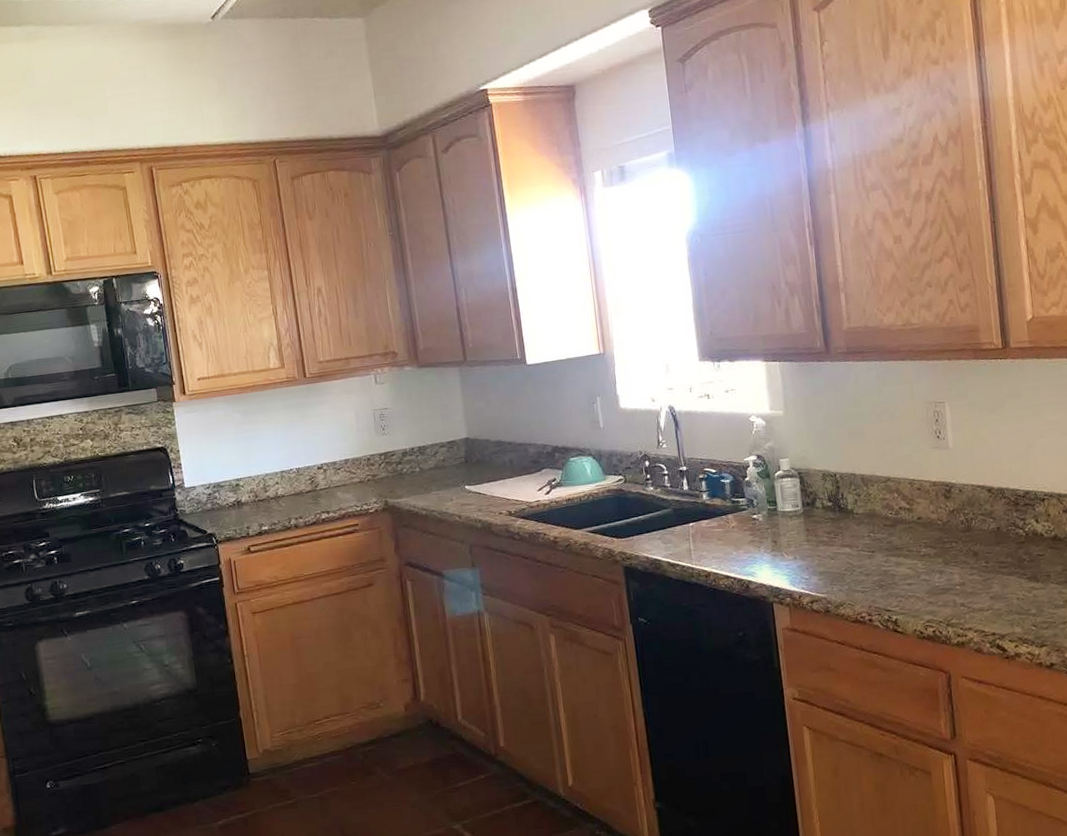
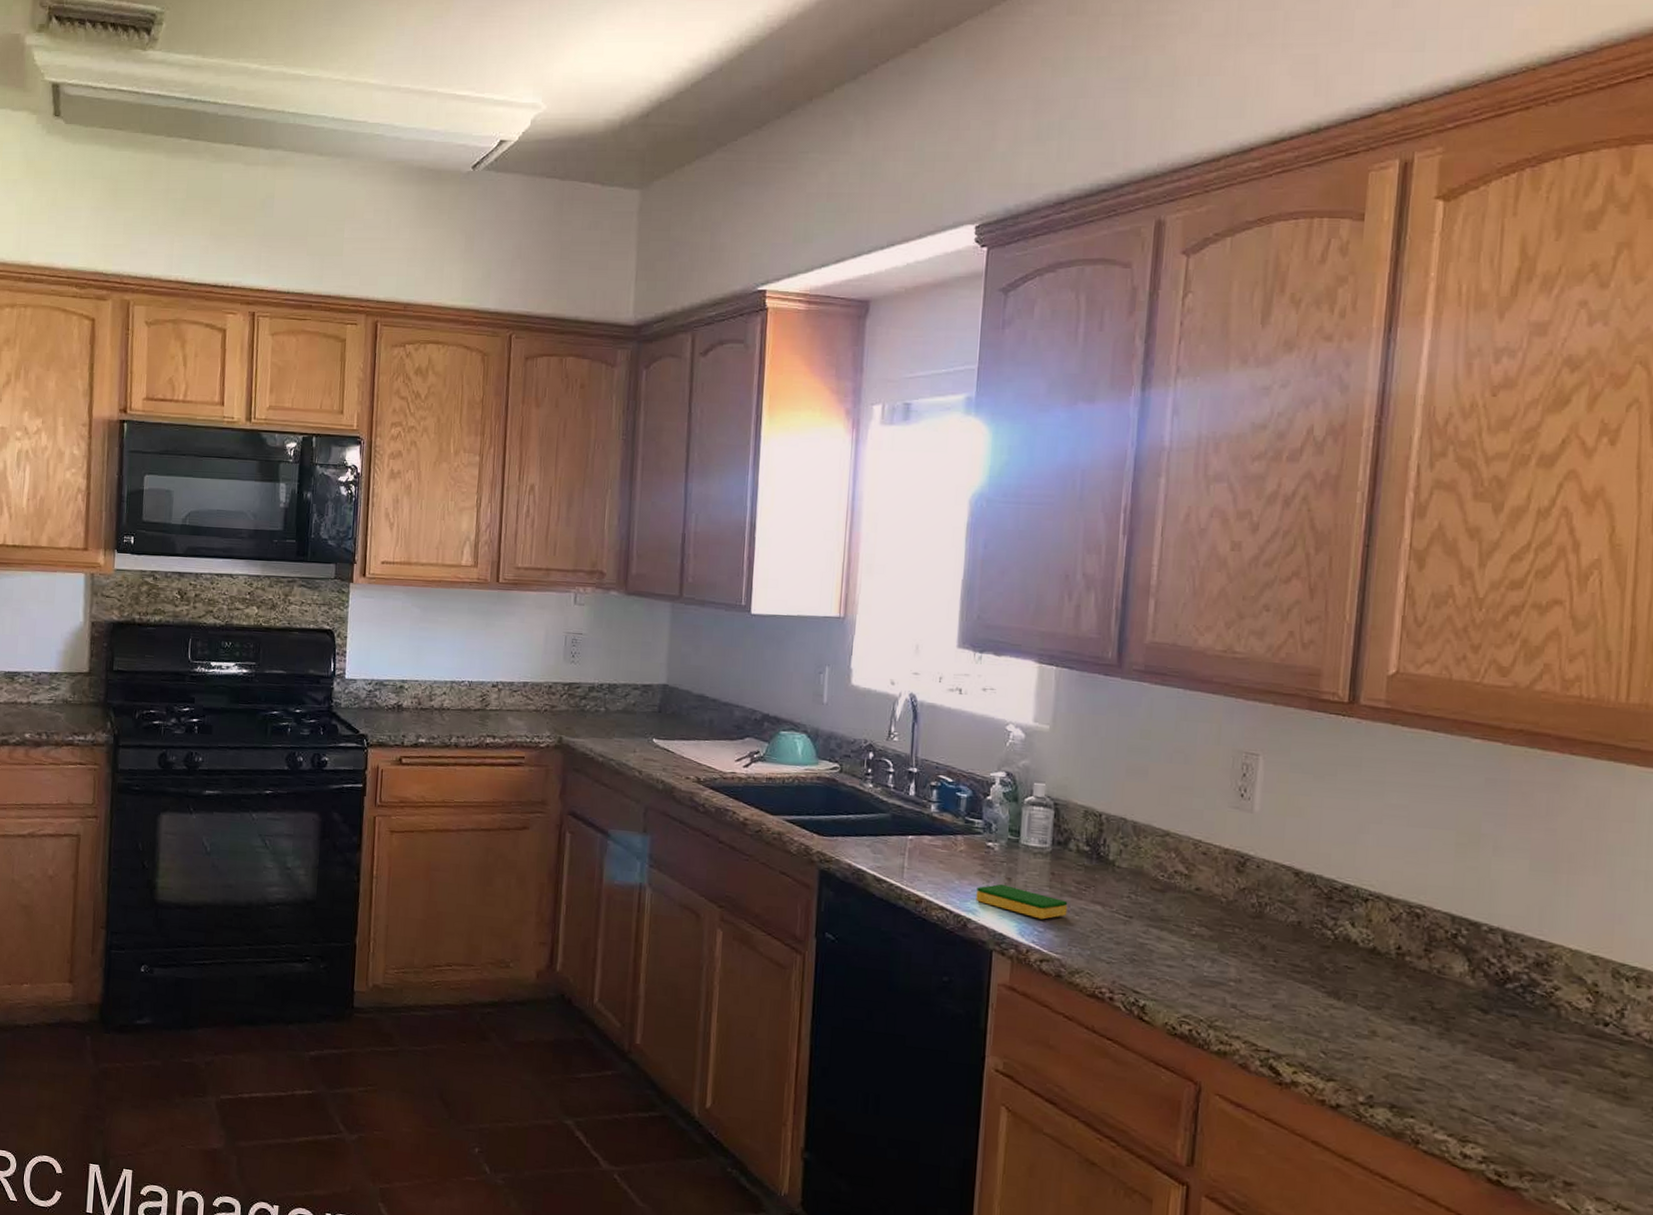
dish sponge: none [751,546,825,569] -> present [976,883,1068,920]

